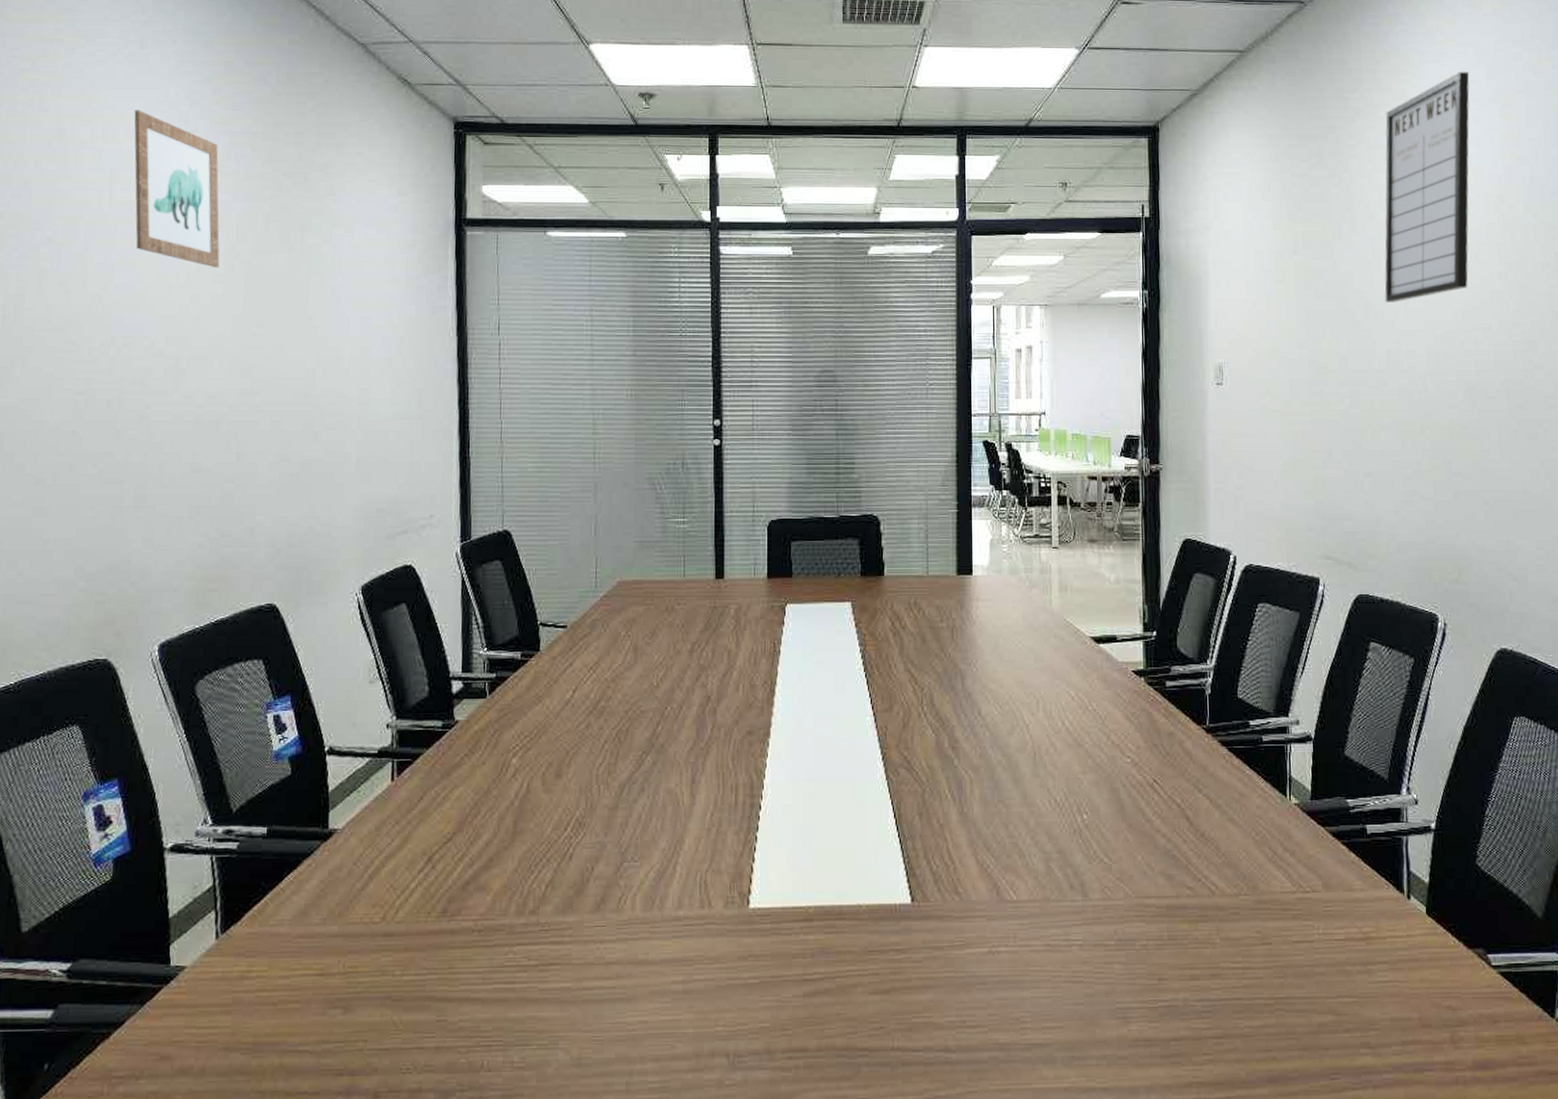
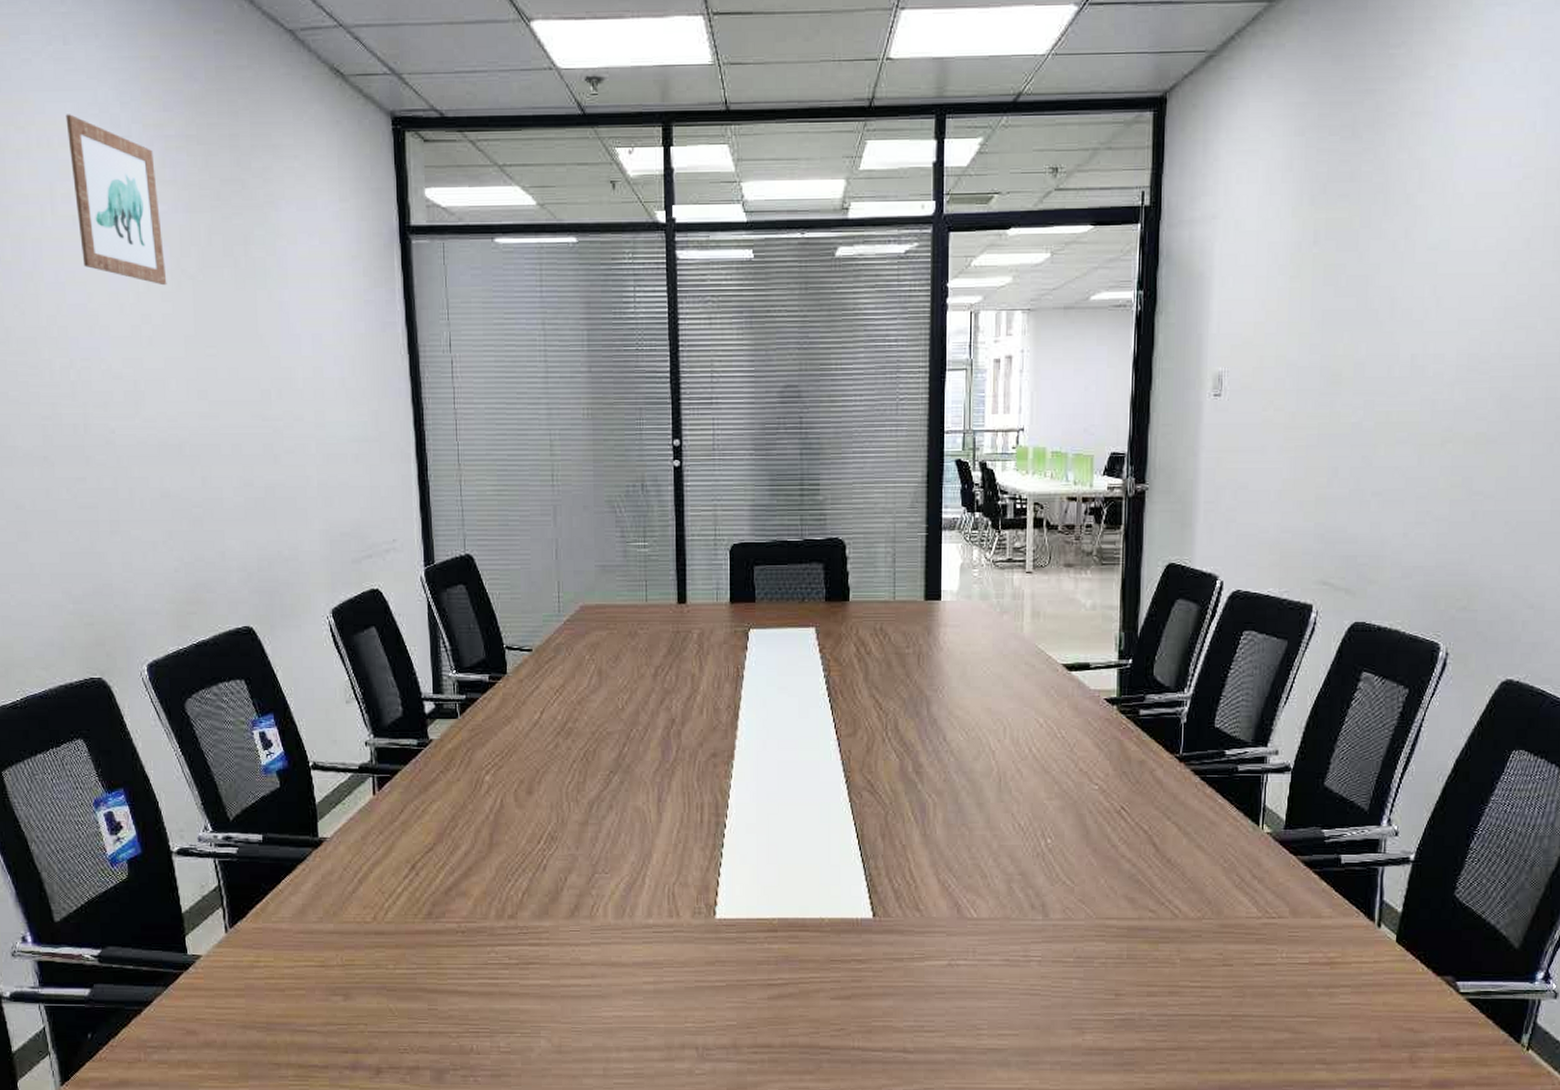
writing board: present [1385,71,1470,302] -> none [1415,16,1545,300]

